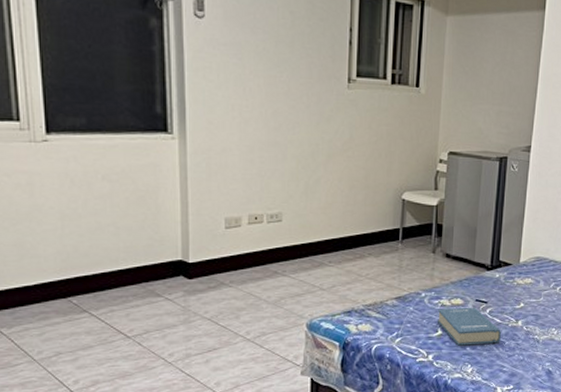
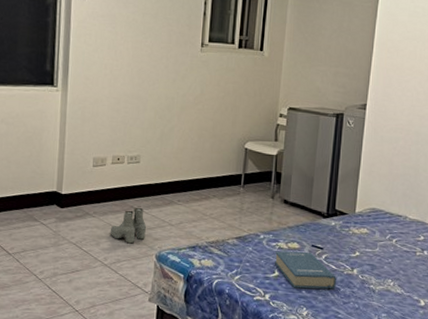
boots: none [251,272,295,314] -> present [110,207,147,244]

